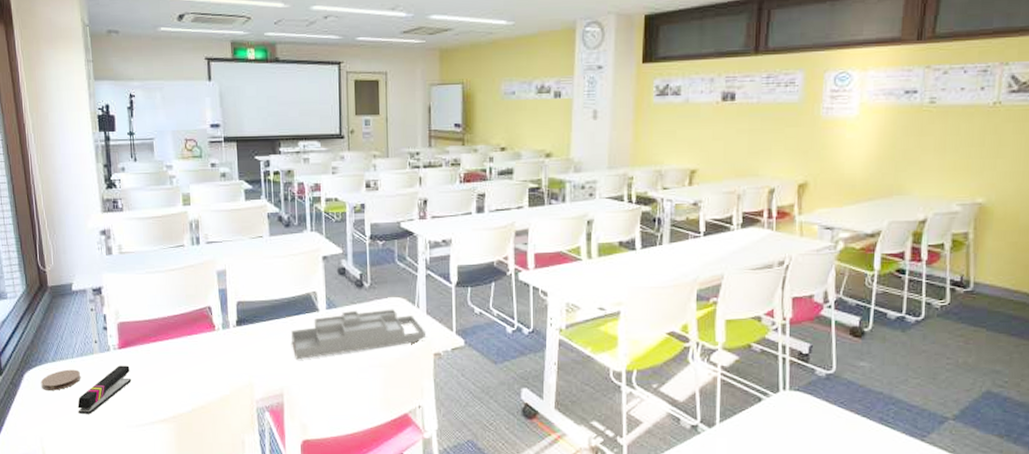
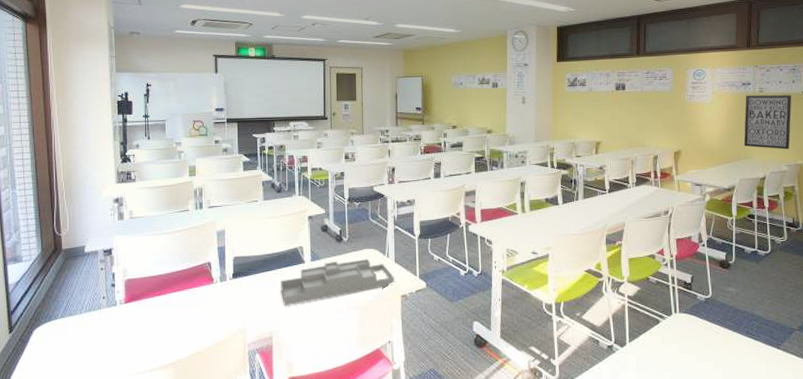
coaster: present [40,369,81,390] -> none [48,324,88,345]
stapler: present [77,365,132,414] -> none [83,318,135,365]
wall art: none [899,107,978,183] -> present [743,94,792,150]

